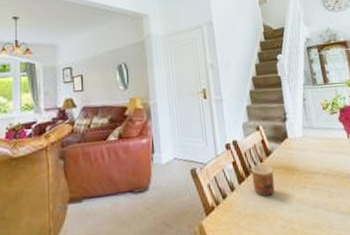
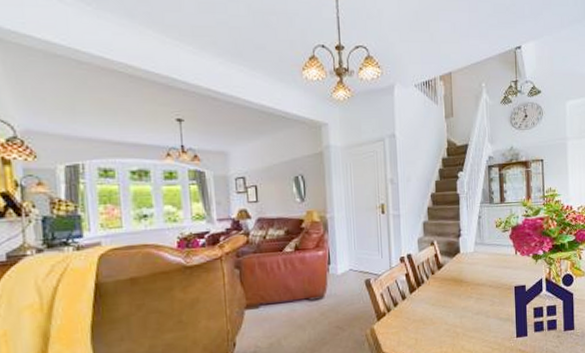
cup: present [251,164,275,197] -> none [422,276,444,305]

